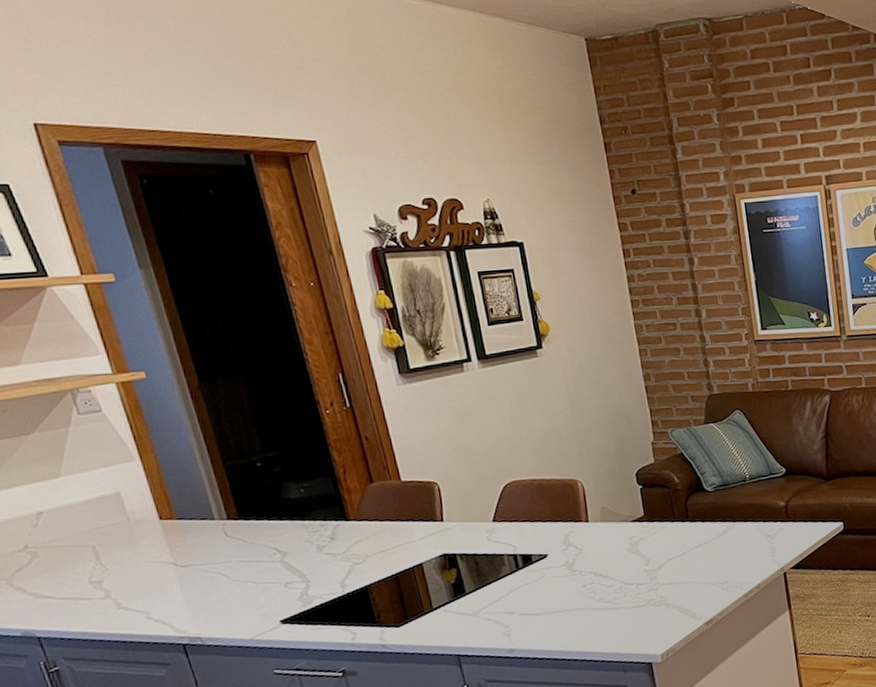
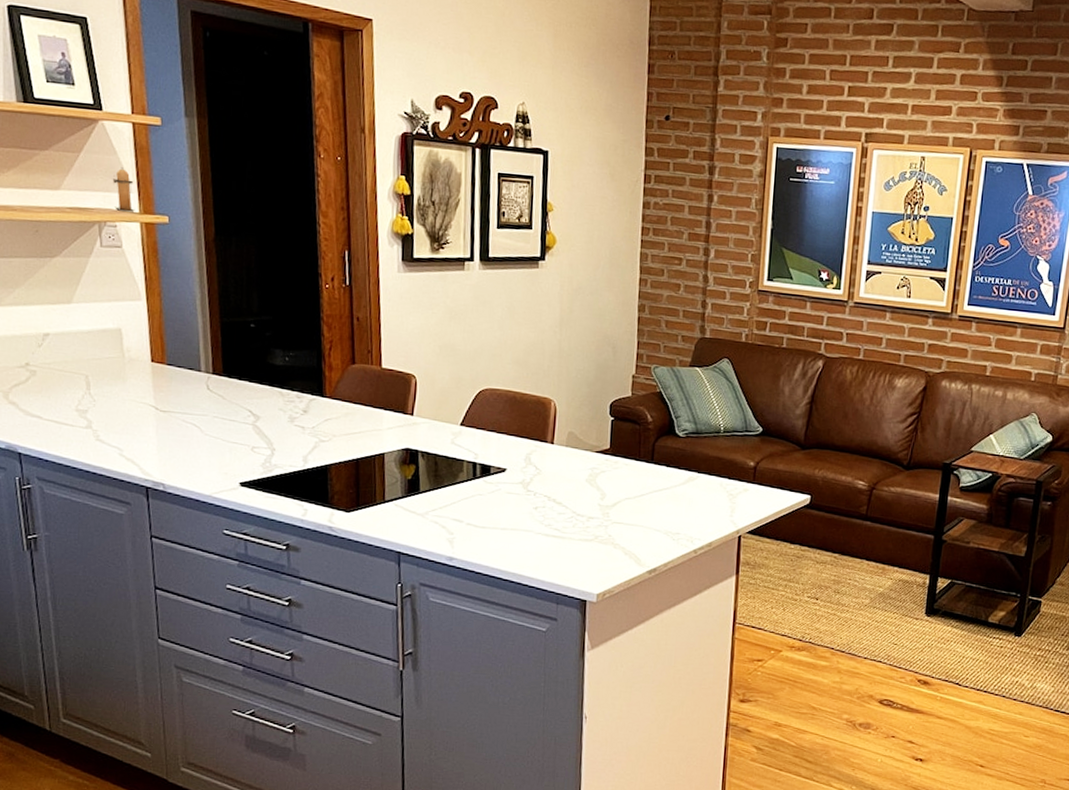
candle: none [75,330,107,375] -> present [112,167,135,212]

